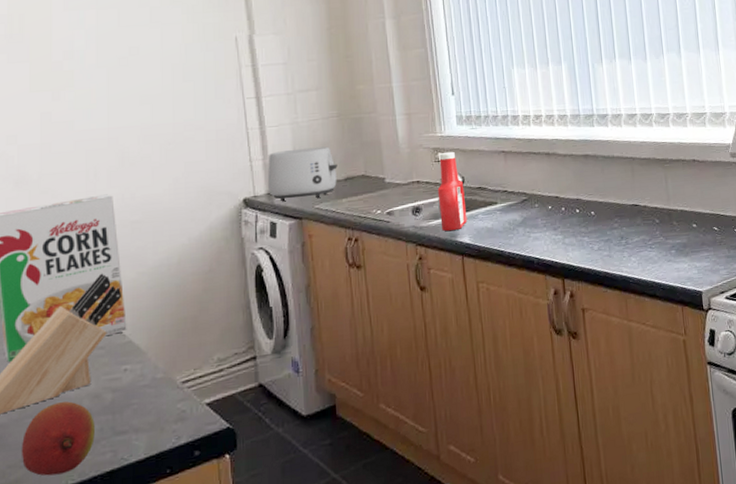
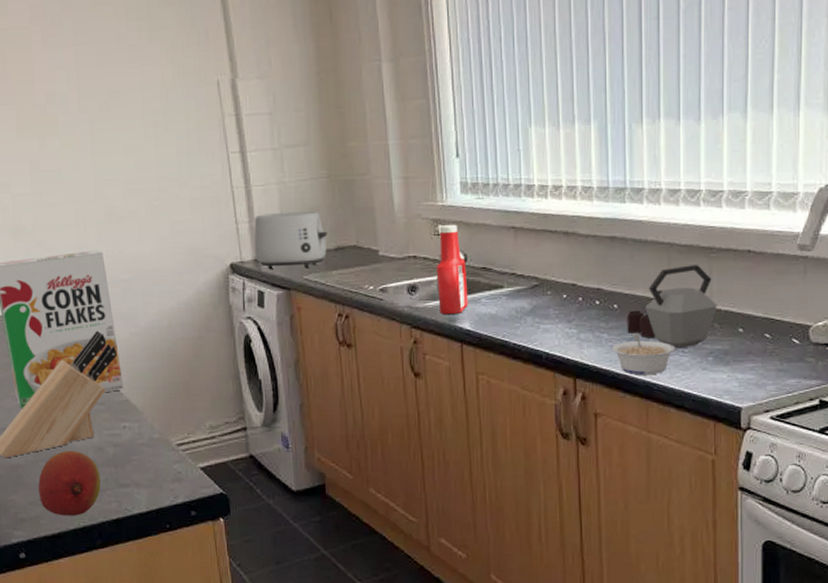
legume: none [592,235,644,271] -> present [612,333,675,376]
kettle: none [602,174,674,245] -> present [627,265,717,349]

